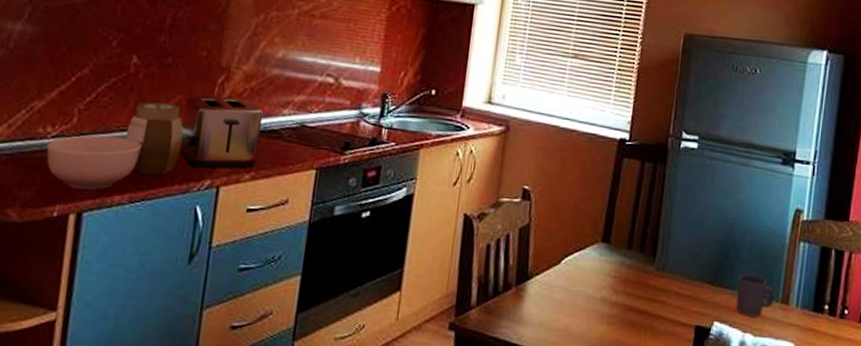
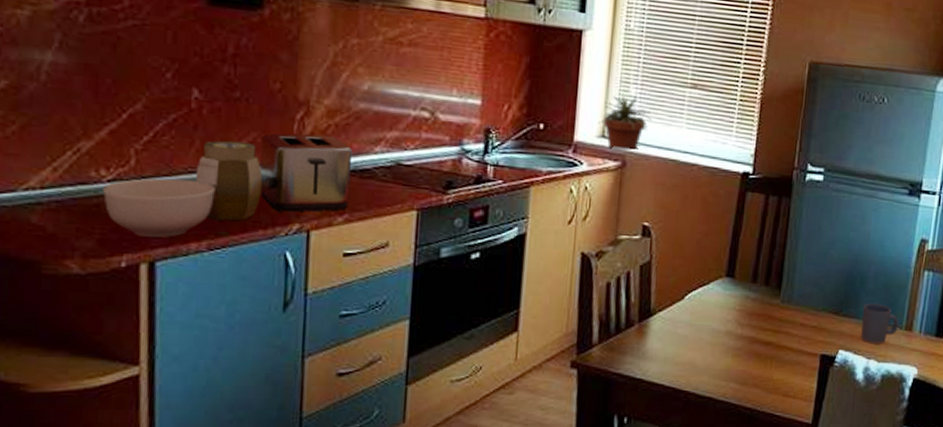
potted plant: none [485,64,535,116] -> present [598,95,651,150]

